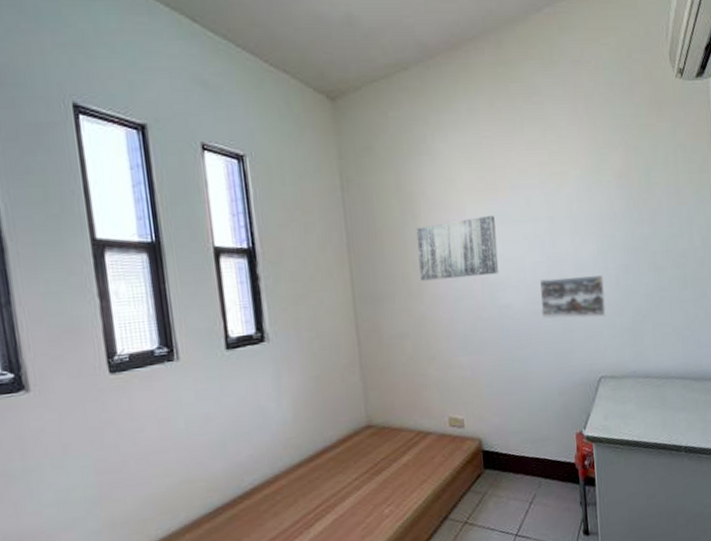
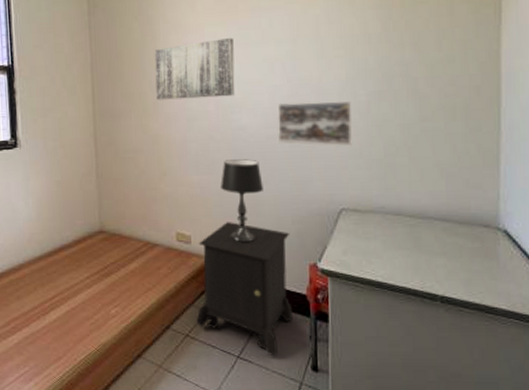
nightstand: none [471,400,565,528] -> present [196,222,293,356]
table lamp: none [490,336,531,421] -> present [221,159,263,243]

